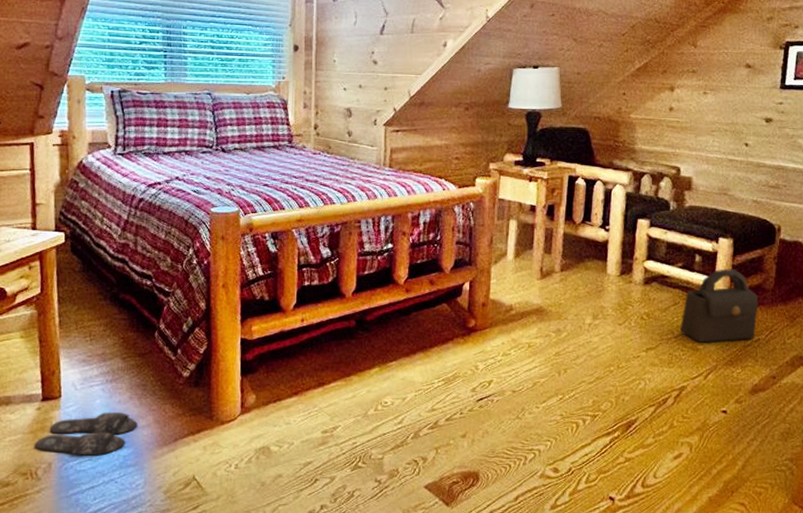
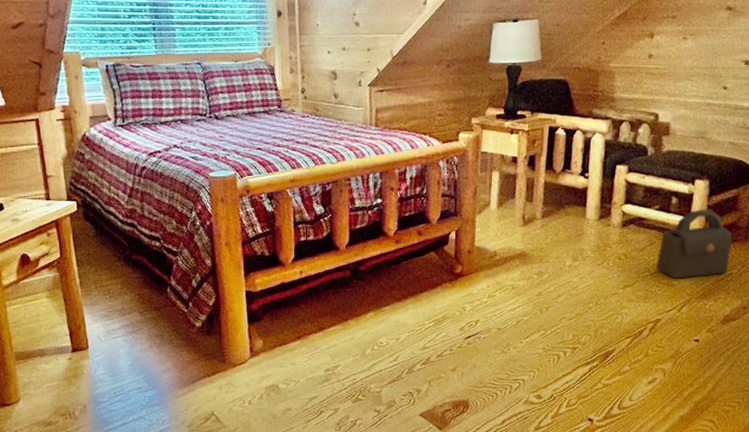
slippers: present [35,412,138,456] -> none [70,360,159,398]

